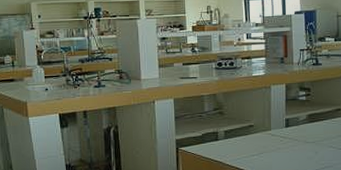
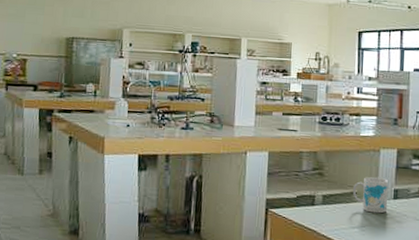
mug: none [249,111,281,141] -> present [352,177,388,214]

